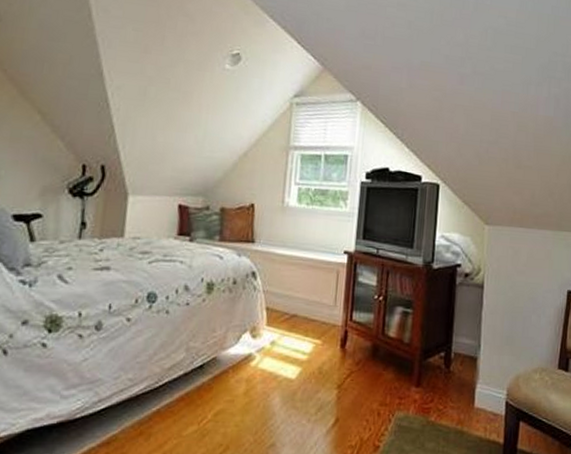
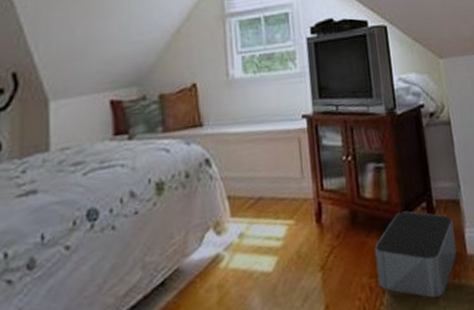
storage bin: none [386,356,467,437] -> present [374,211,457,298]

